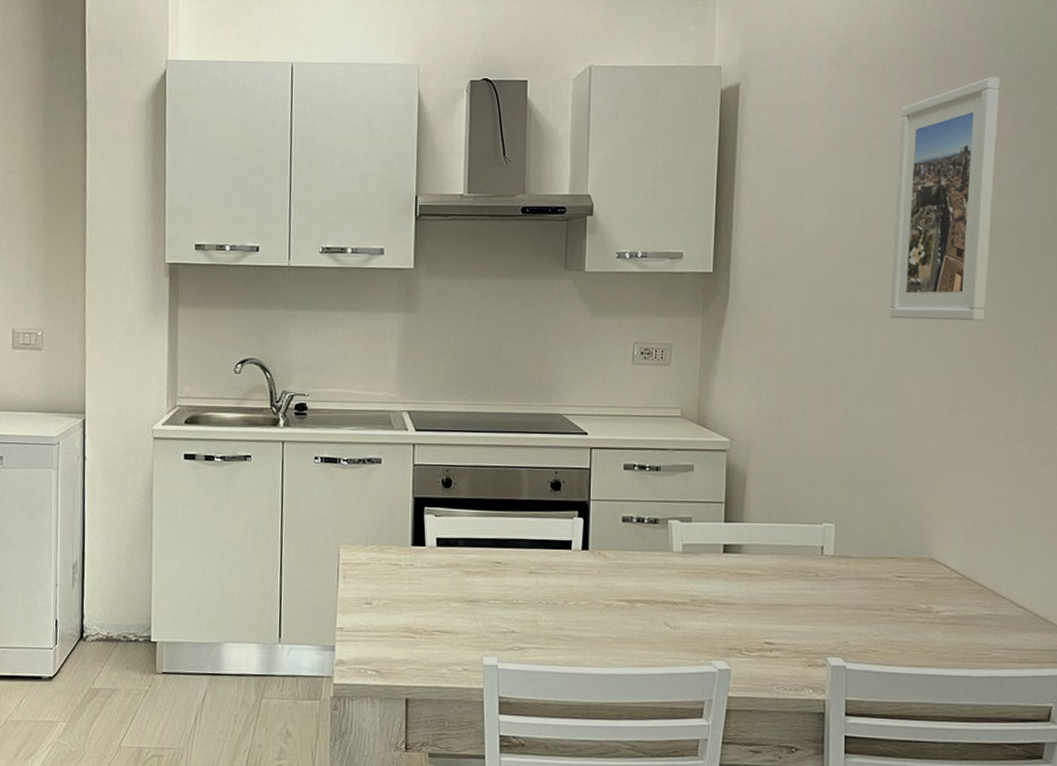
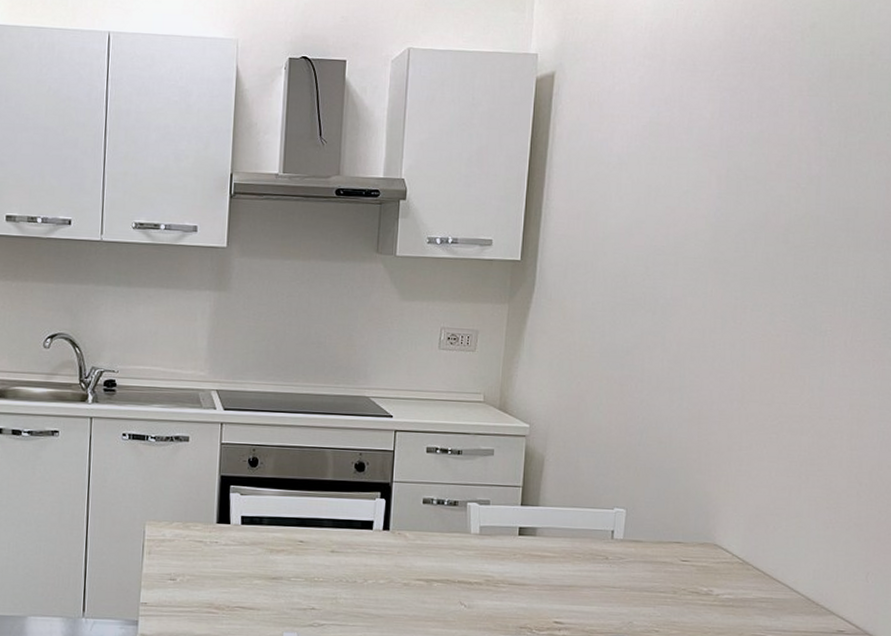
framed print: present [889,77,1001,322] -> none [687,76,806,317]

